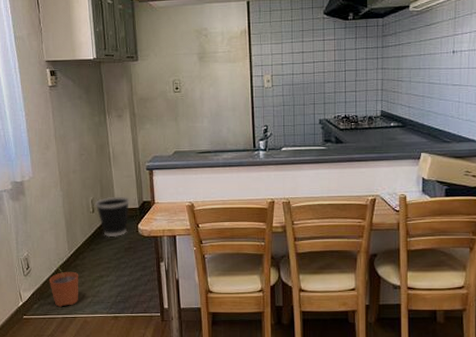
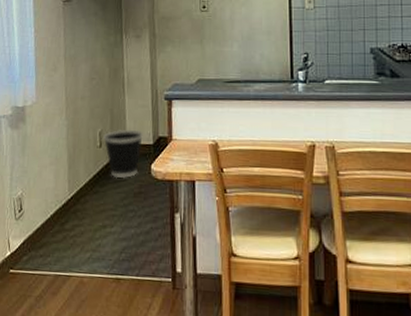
plant pot: present [48,265,79,307] -> none [43,208,78,261]

